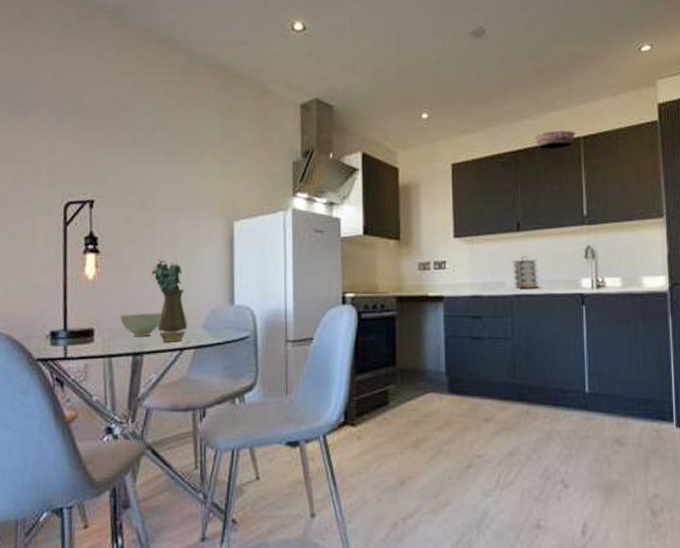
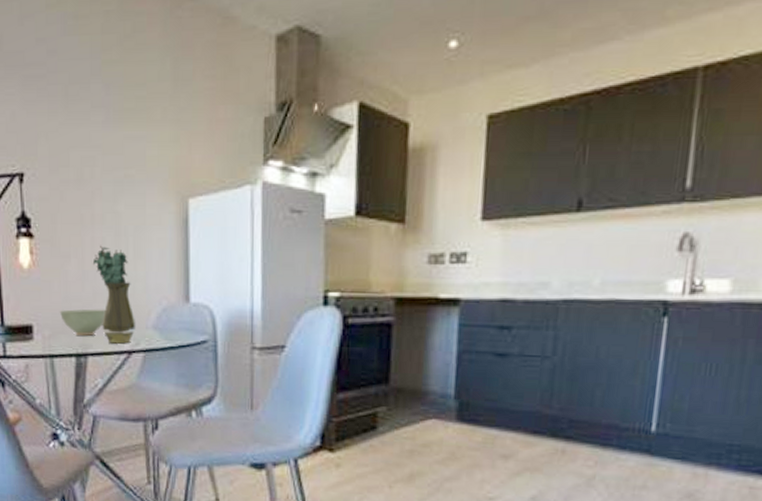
spice rack: present [512,255,539,290] -> none [564,245,603,293]
decorative basket: present [535,130,576,149] -> none [622,56,692,87]

